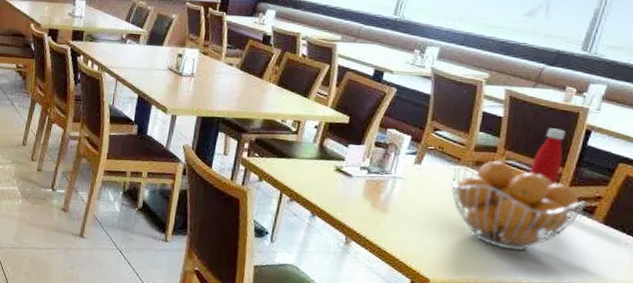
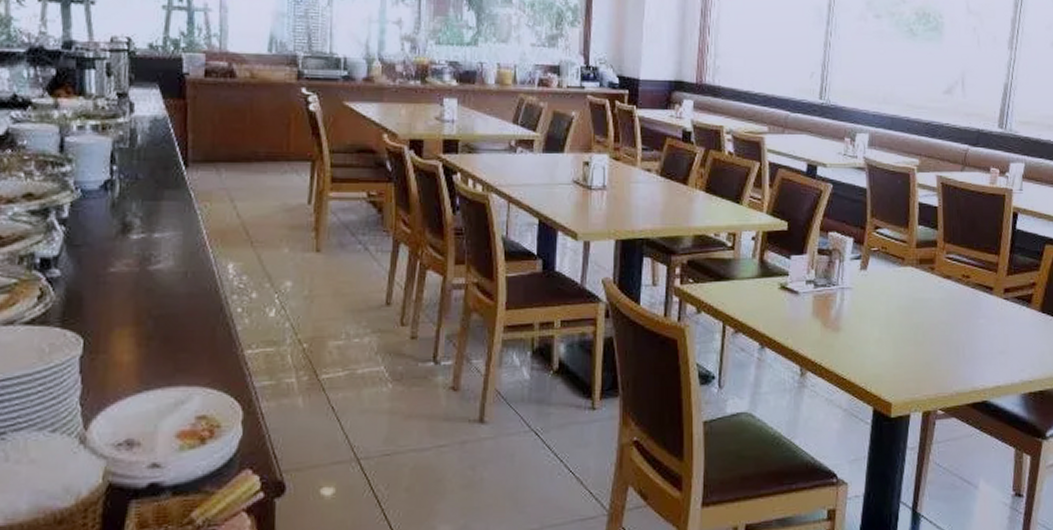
fruit basket: present [450,160,587,251] -> none [897,256,1024,355]
bottle: present [529,128,566,185] -> none [969,214,997,276]

